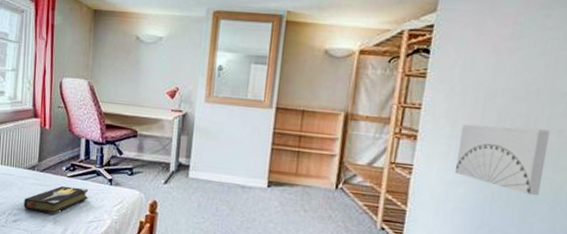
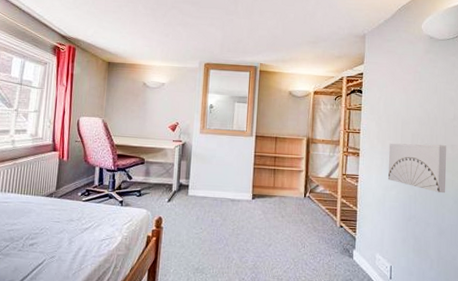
hardback book: present [24,186,89,215] -> none [41,209,102,236]

